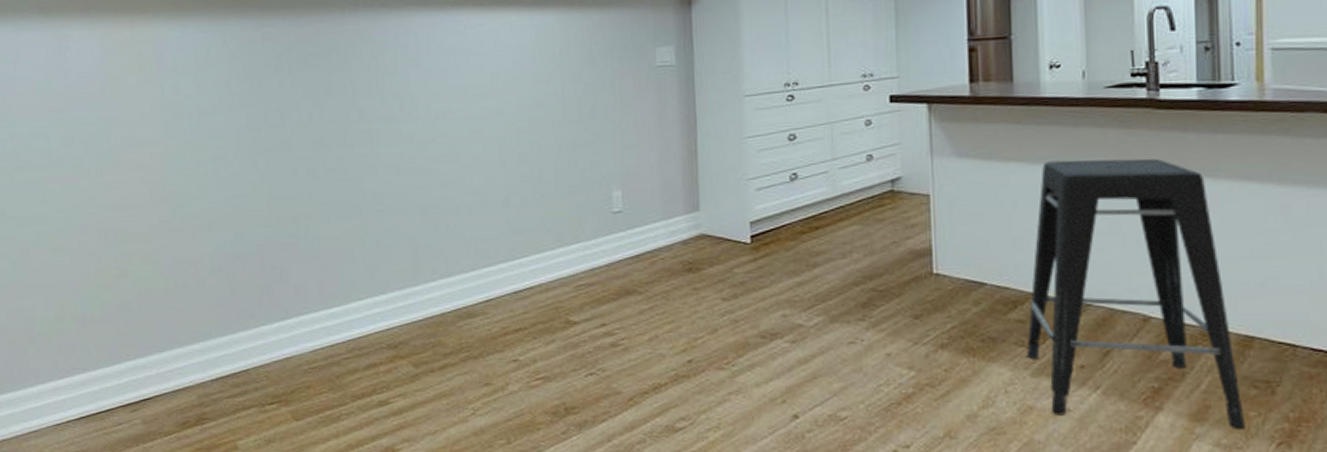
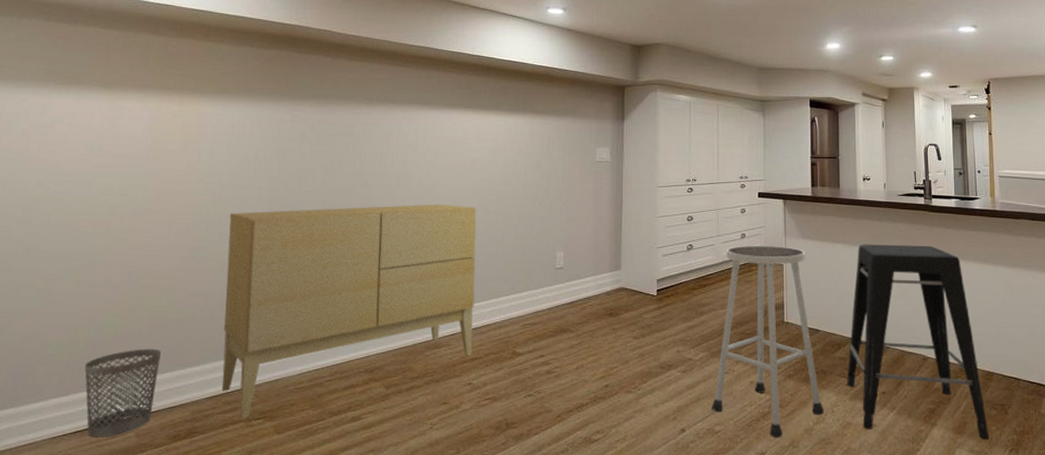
wastebasket: none [77,324,156,425] -> present [85,348,162,438]
sideboard: none [206,135,514,403] -> present [221,205,477,418]
stool: none [832,169,995,427] -> present [711,245,825,439]

